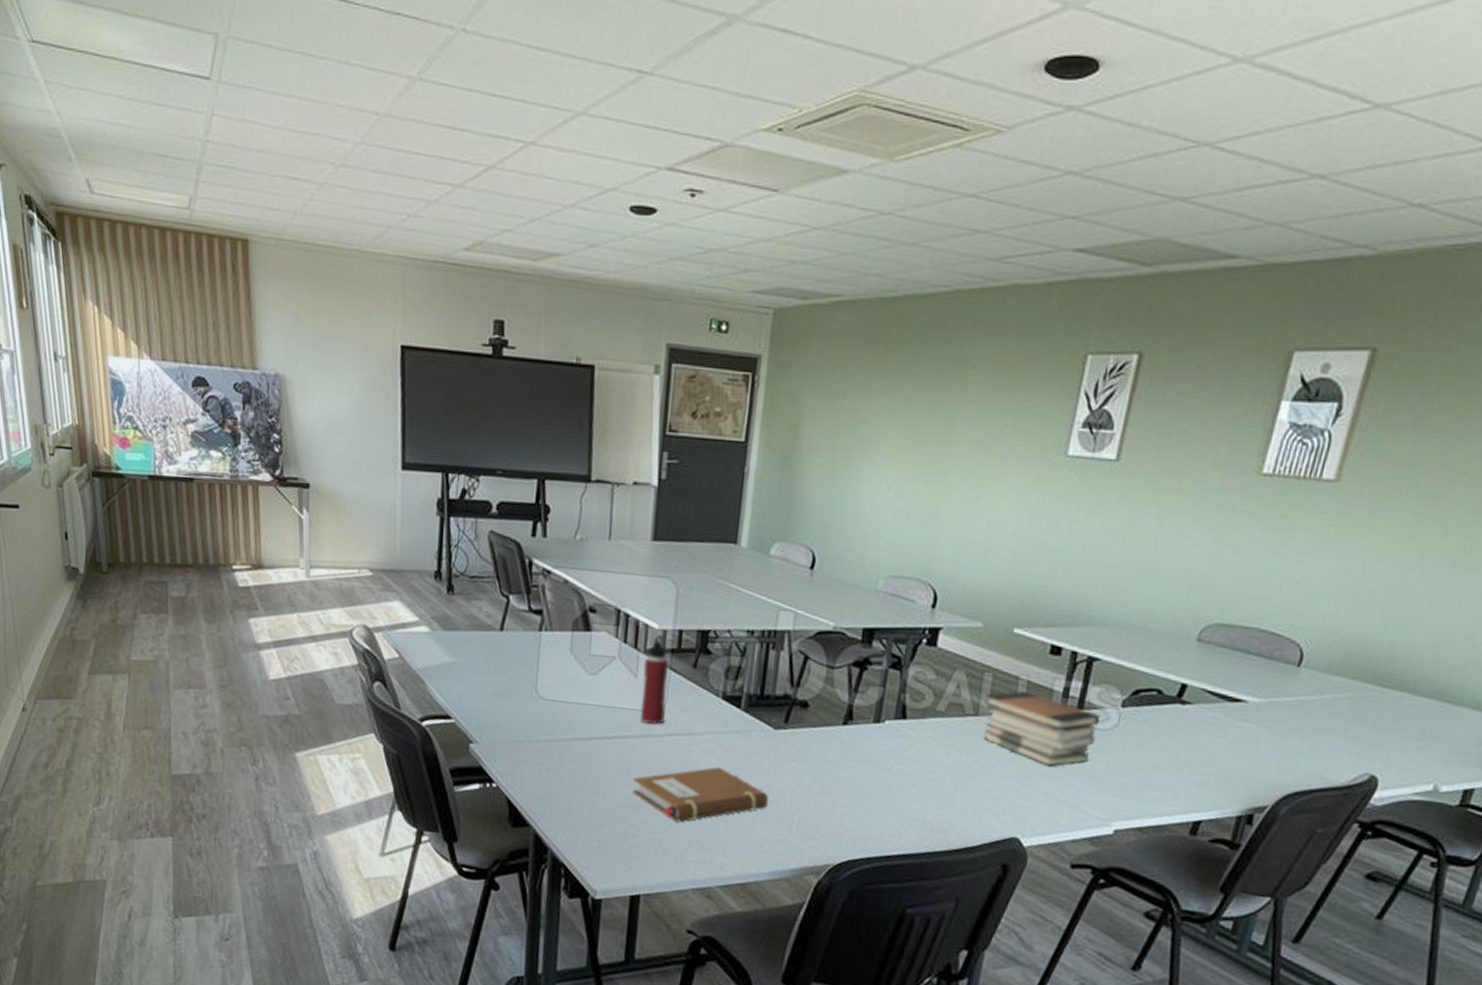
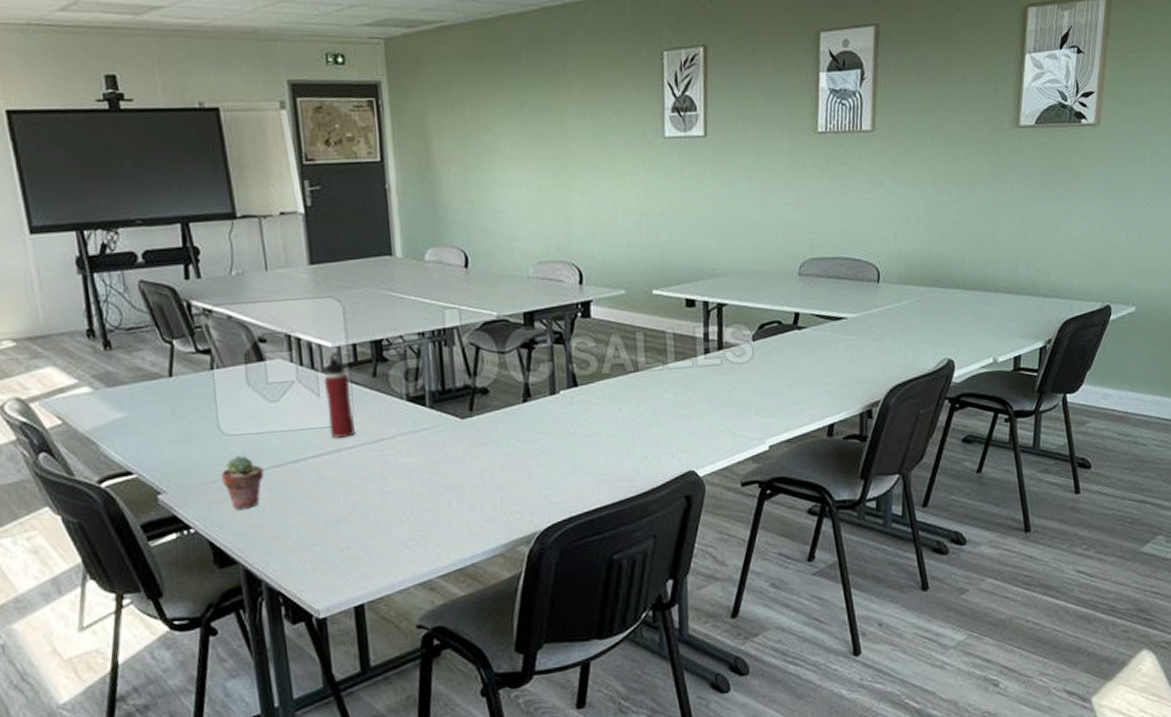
potted succulent: none [529,721,570,776] -> present [221,455,264,510]
notebook: present [632,766,769,822] -> none [335,464,470,526]
book stack: present [983,691,1101,767] -> none [641,343,738,403]

